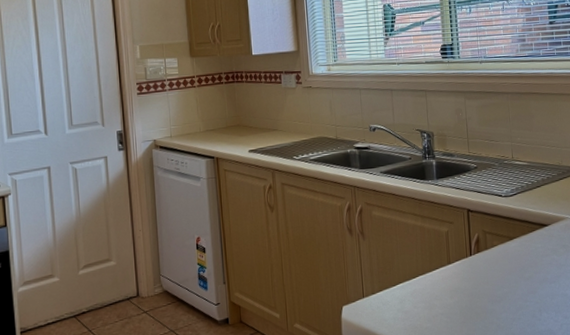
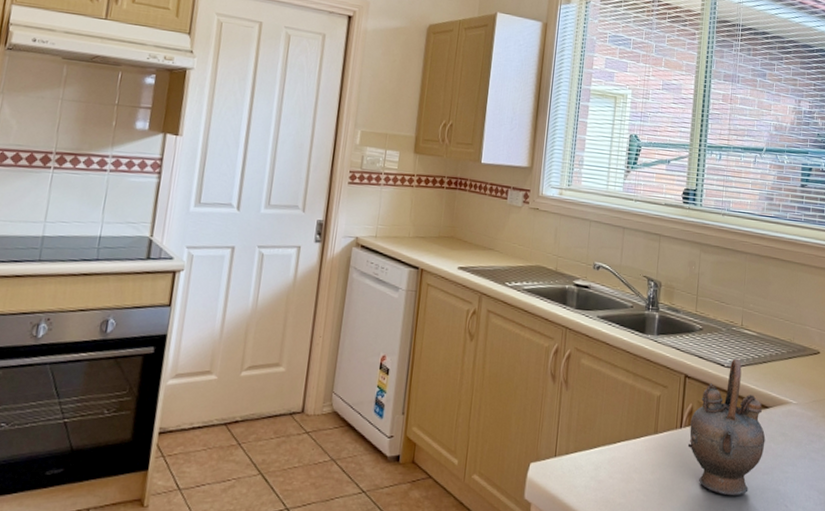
teapot: none [478,187,549,306] -> present [687,358,766,496]

